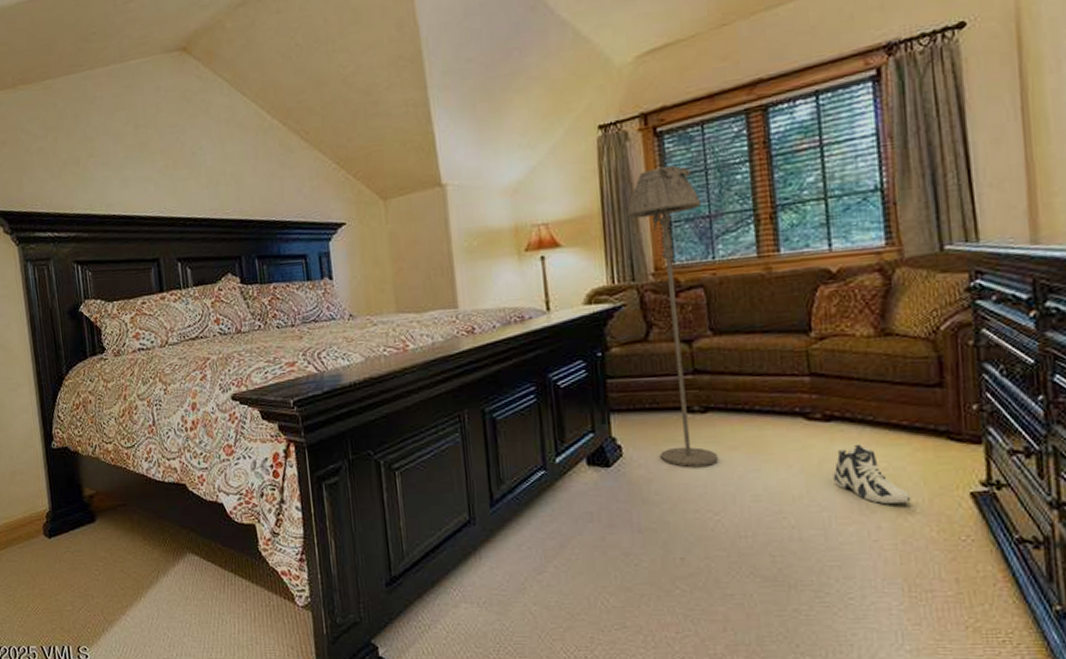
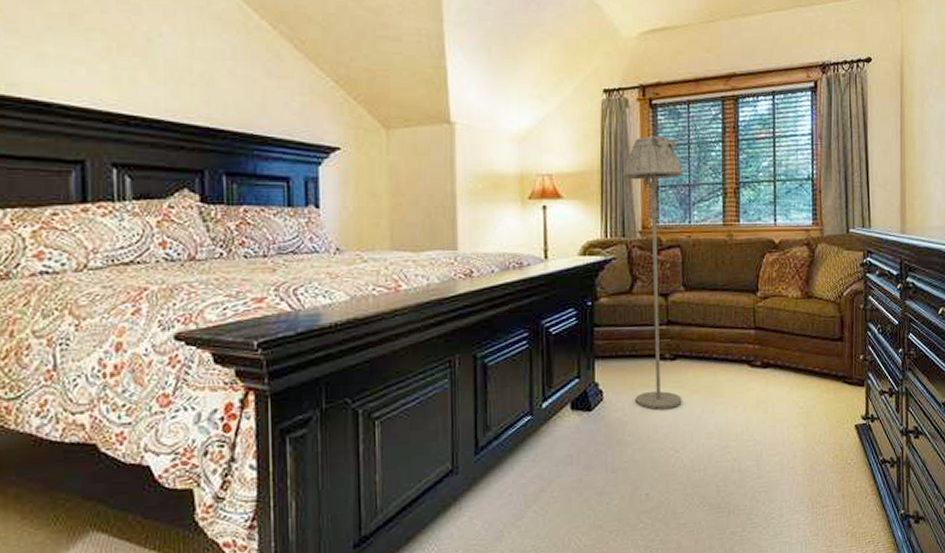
sneaker: present [833,444,911,505] -> none [766,387,818,437]

